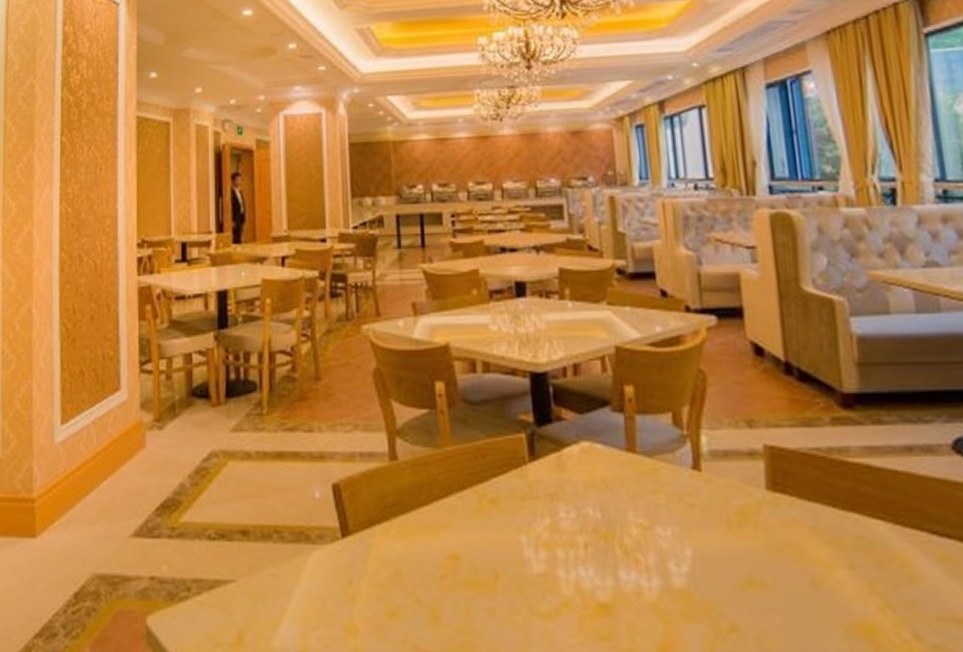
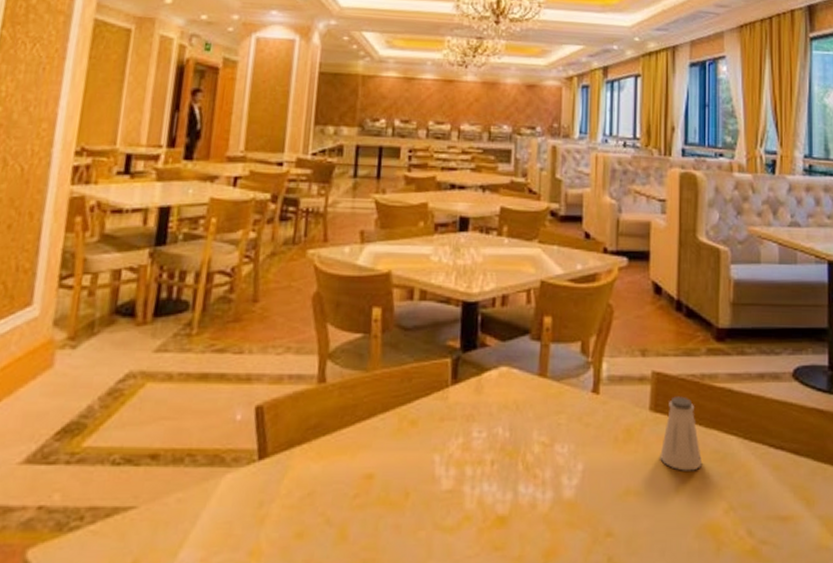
saltshaker: none [786,473,842,561] -> present [660,396,702,471]

